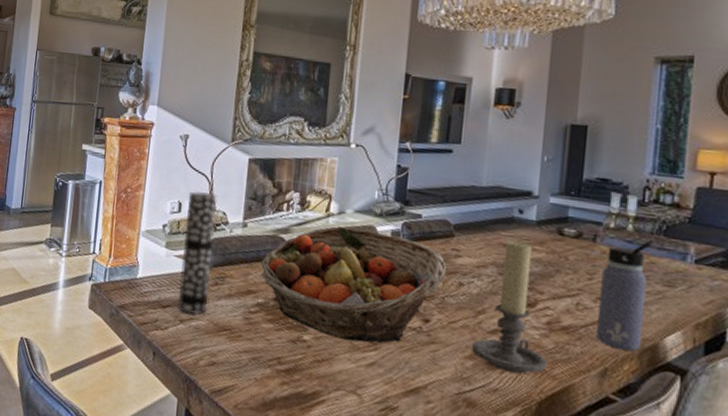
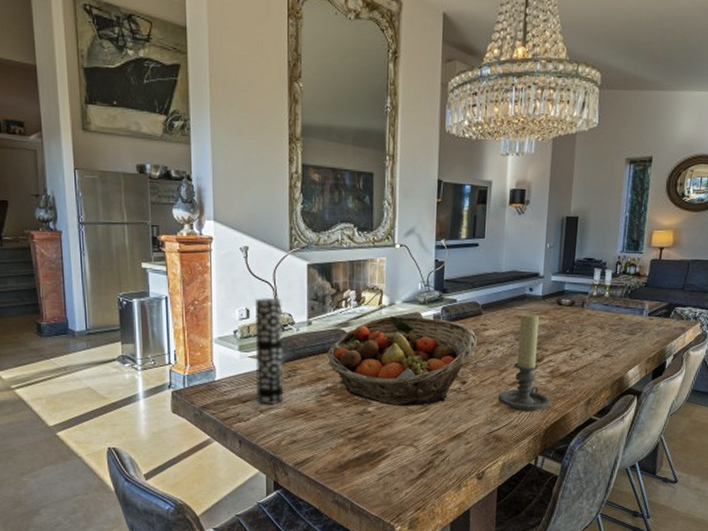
water bottle: present [596,240,655,352] -> none [584,302,623,384]

